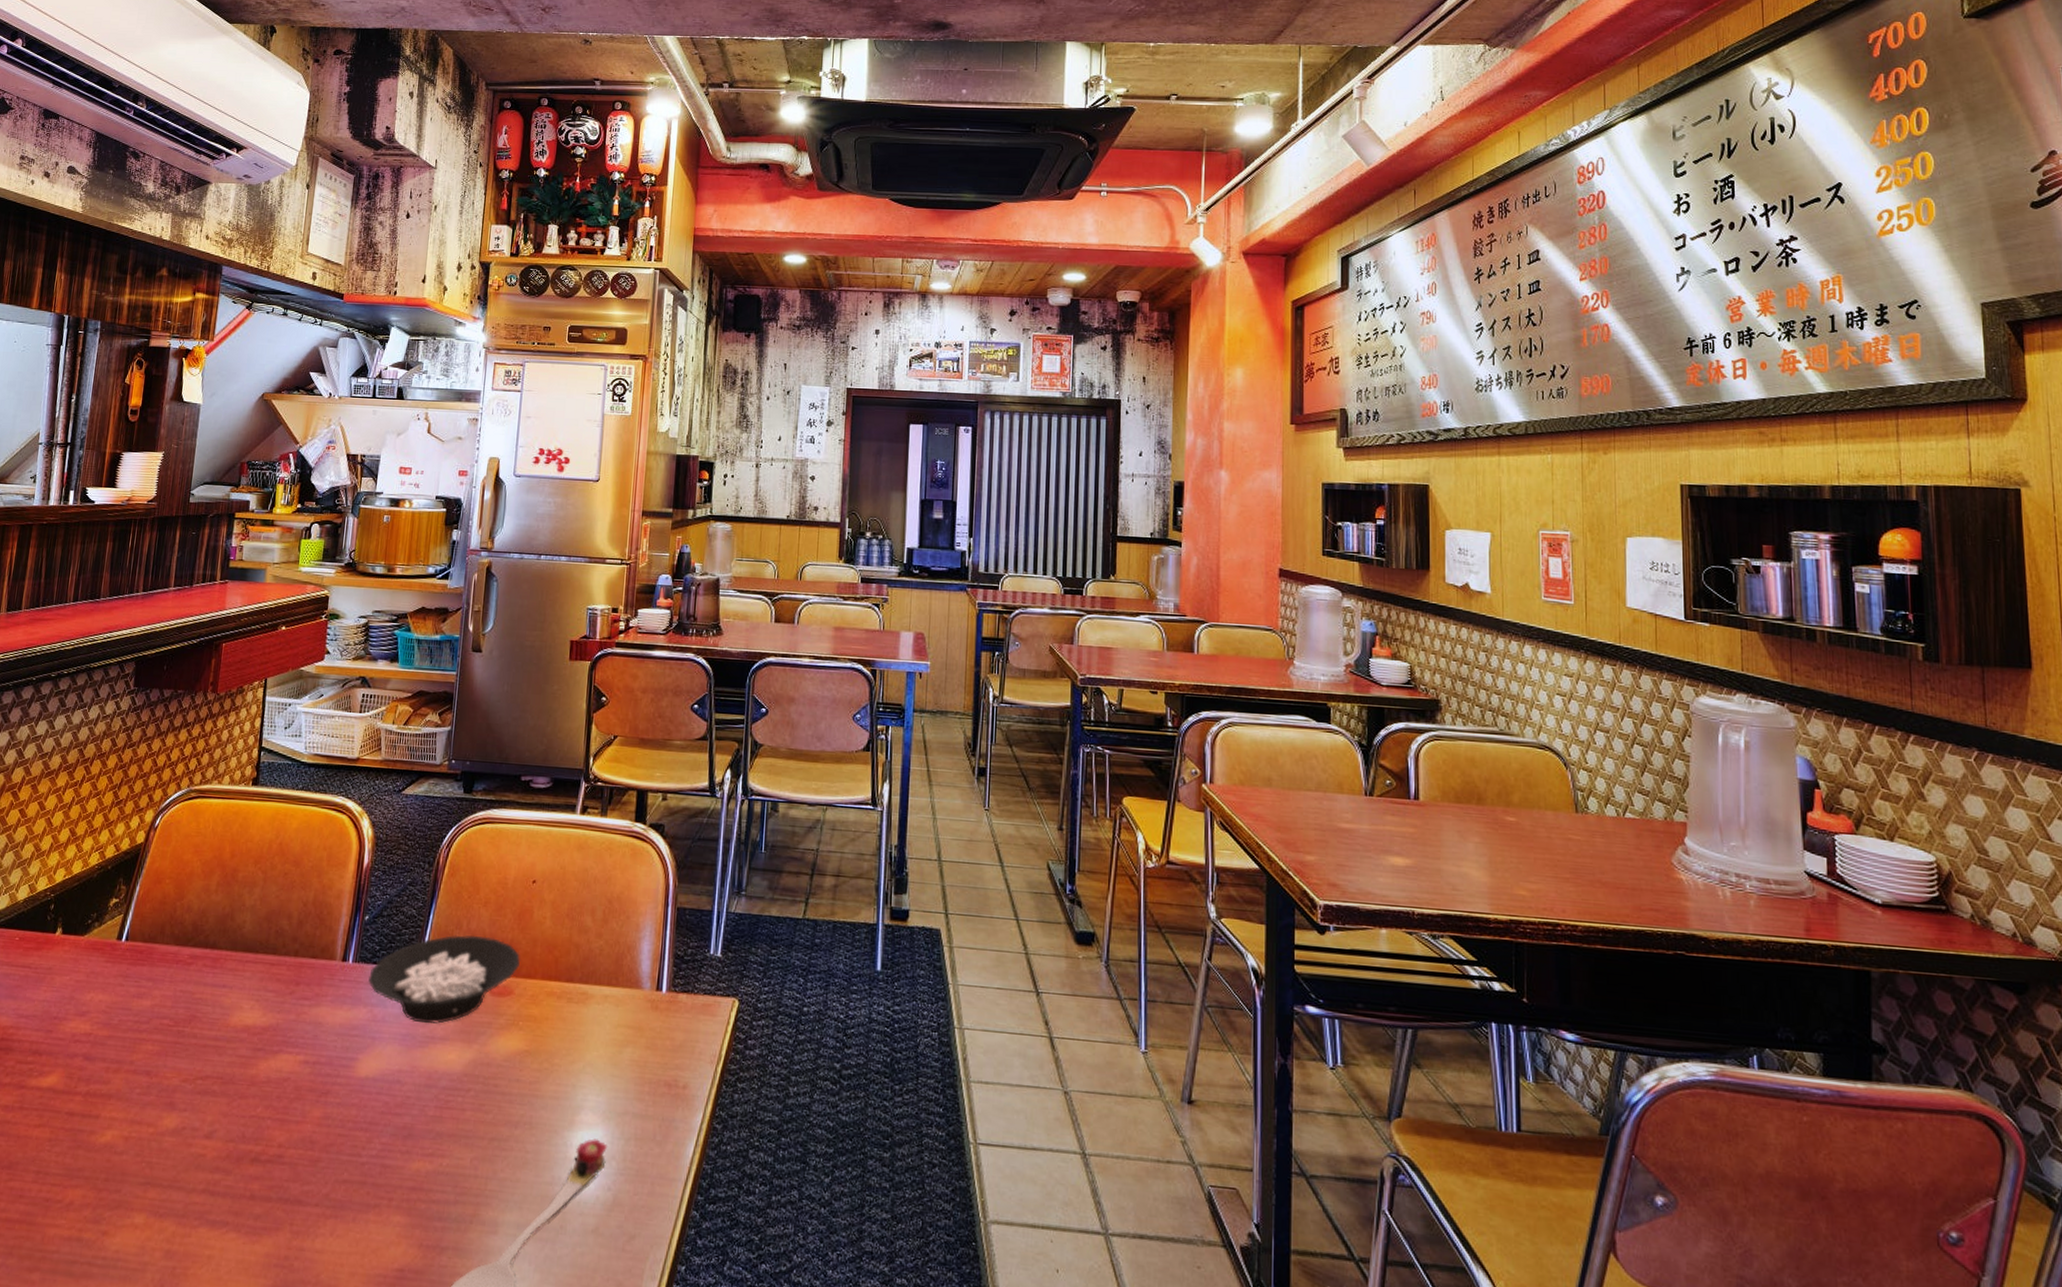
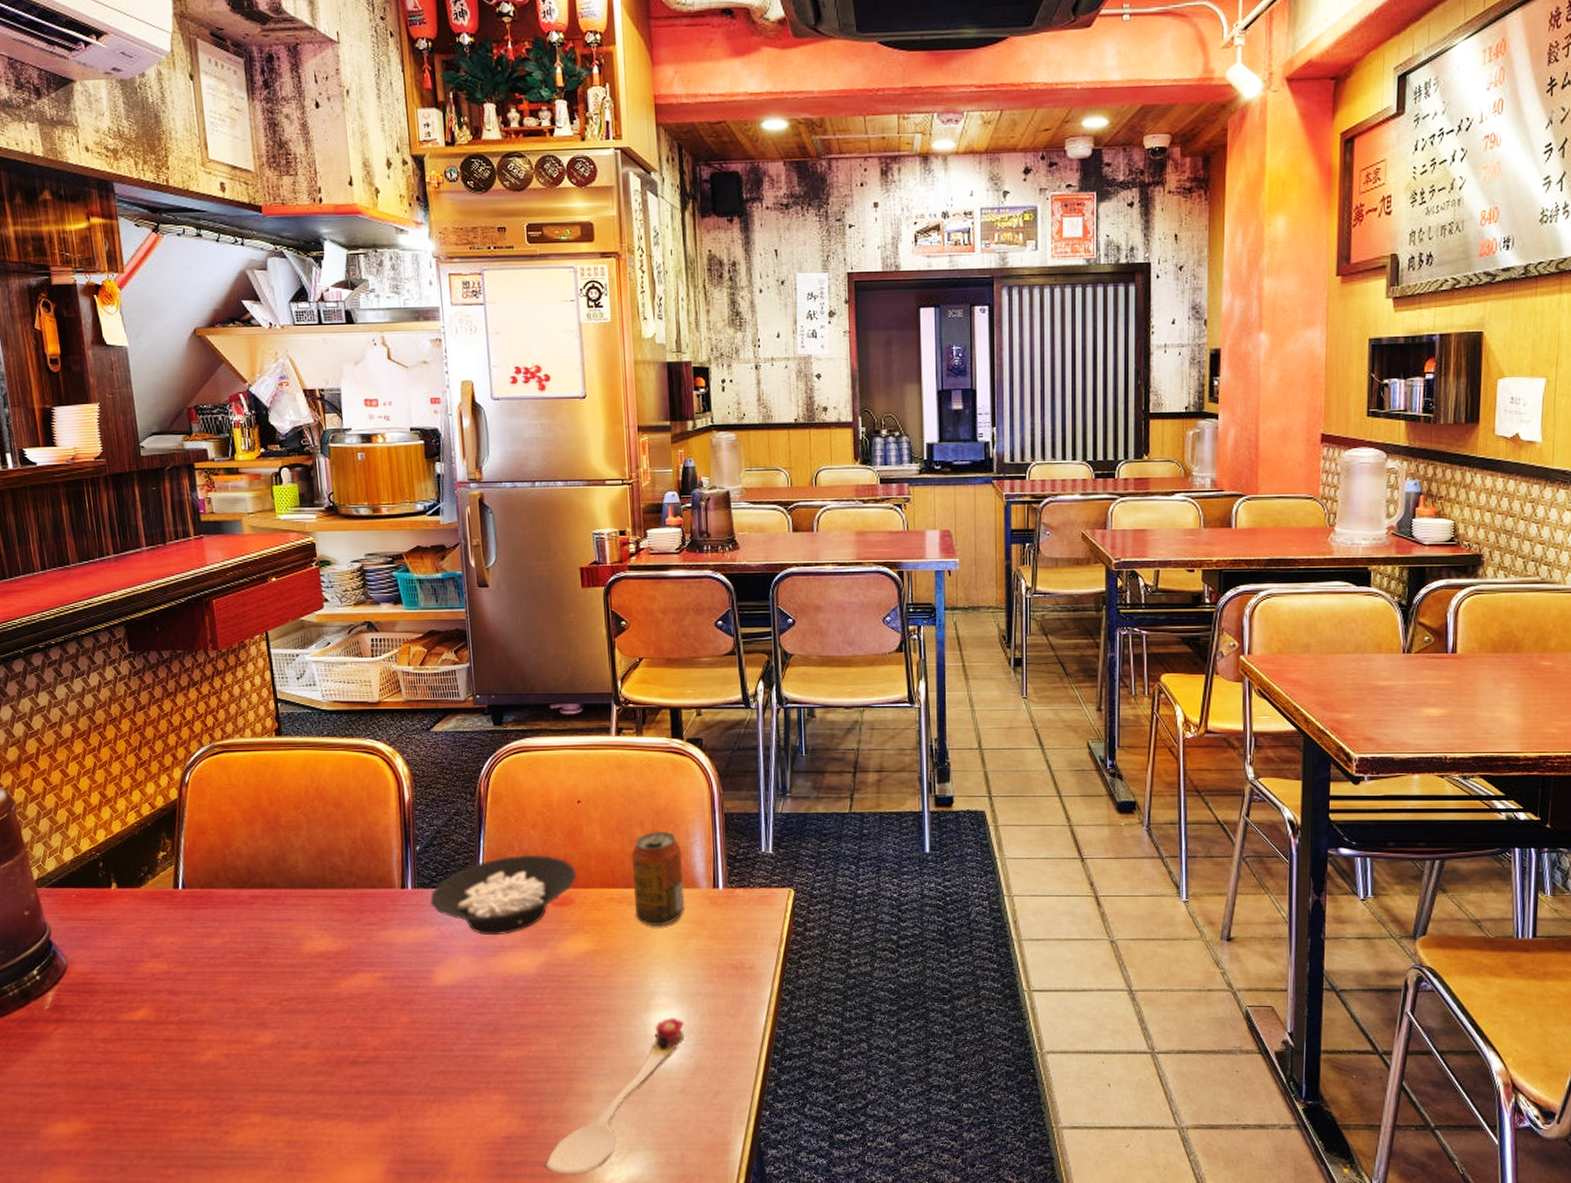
beverage can: none [572,921,629,1030] -> present [631,832,685,926]

